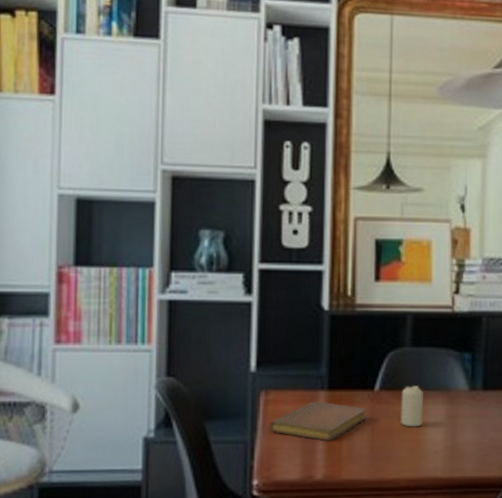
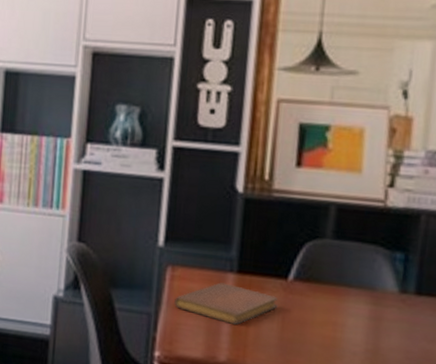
candle: present [401,386,424,427] -> none [315,279,344,324]

